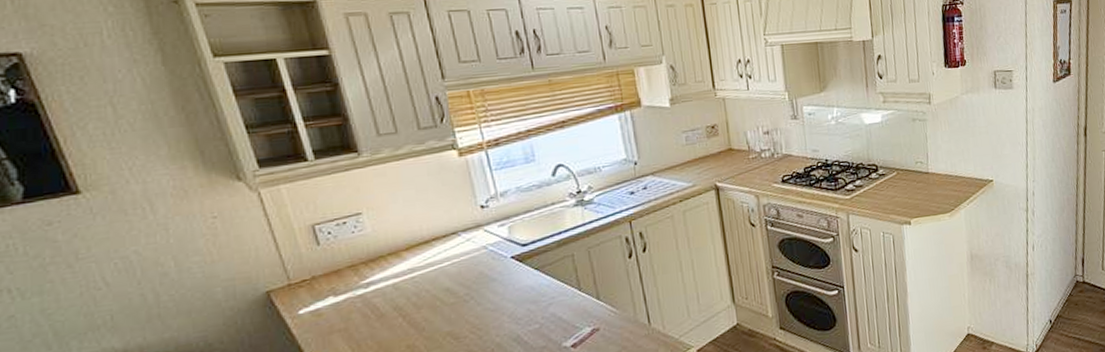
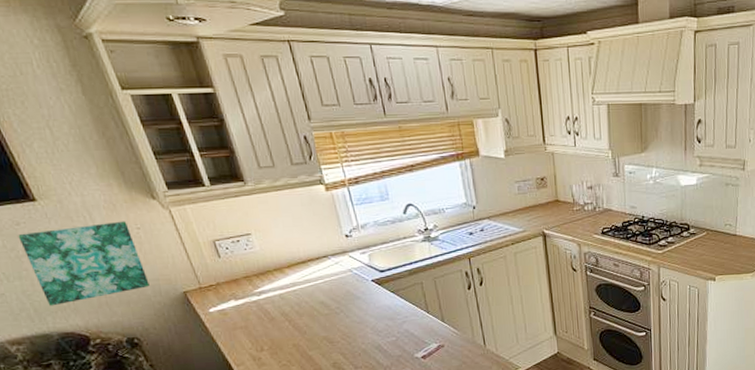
wall art: none [47,209,221,327] -> present [18,221,150,306]

